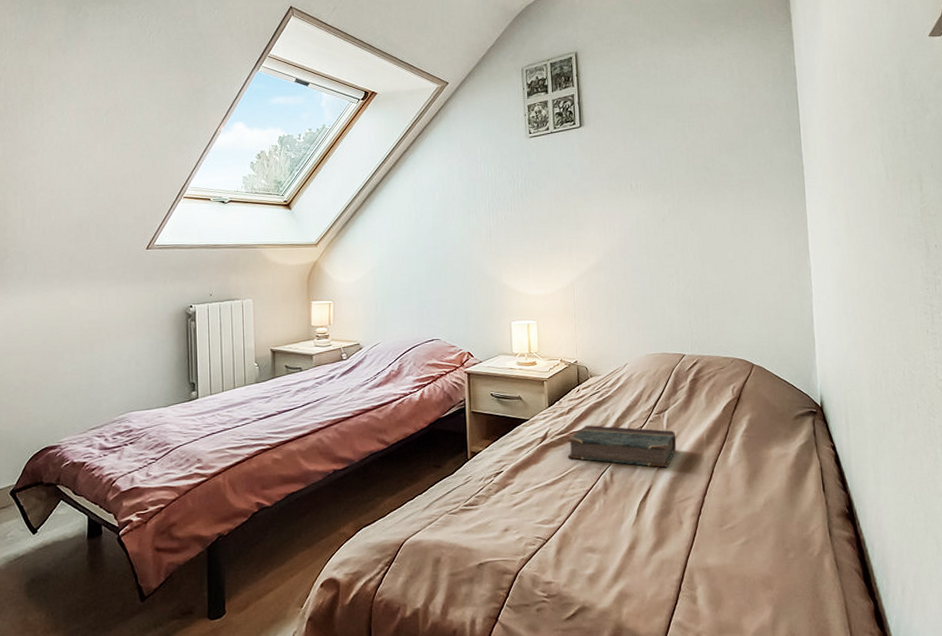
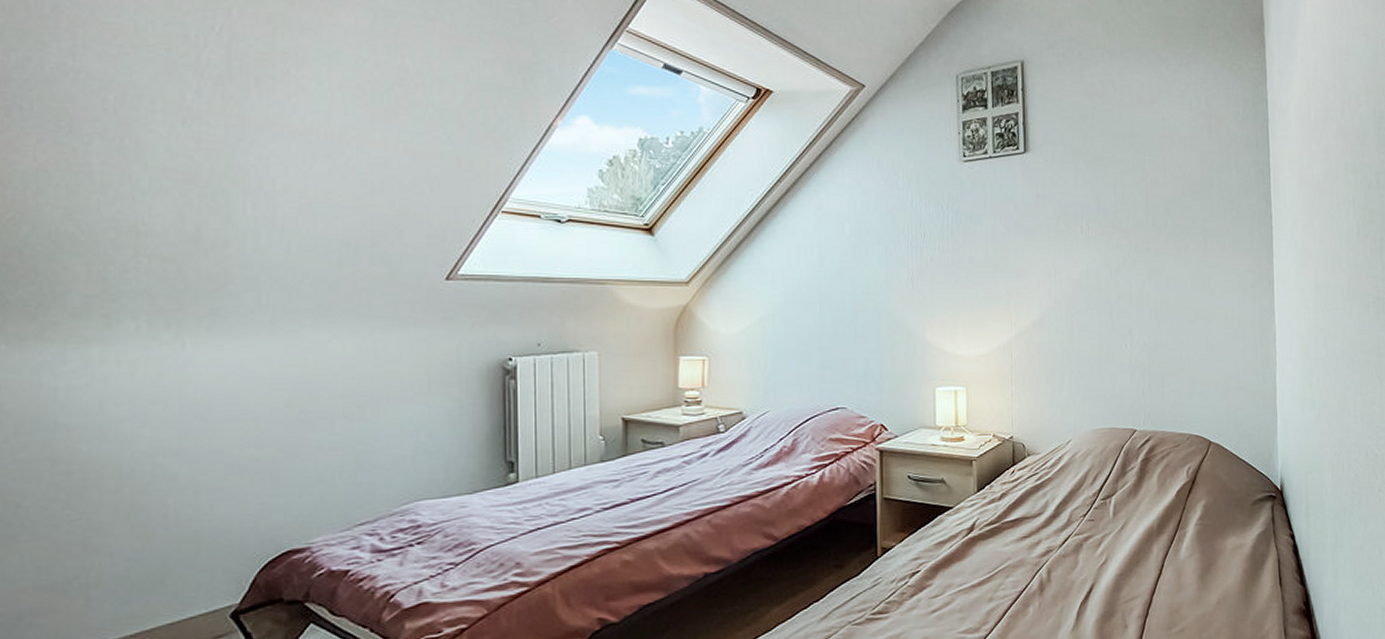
book: present [566,425,677,468] -> none [997,513,1124,563]

